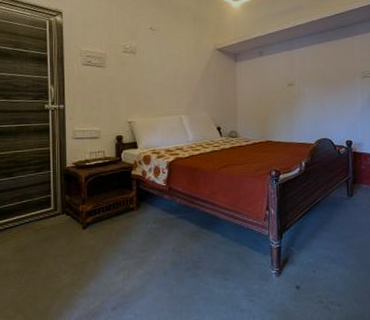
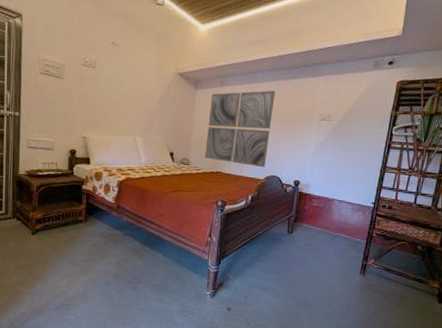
wall art: none [251,55,315,132] -> present [205,90,276,168]

